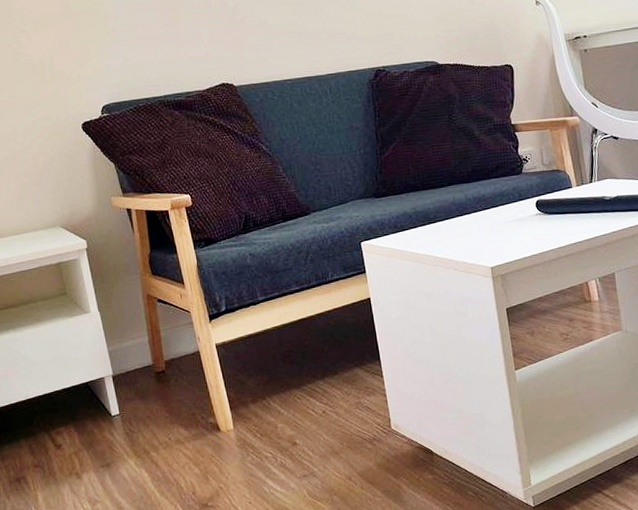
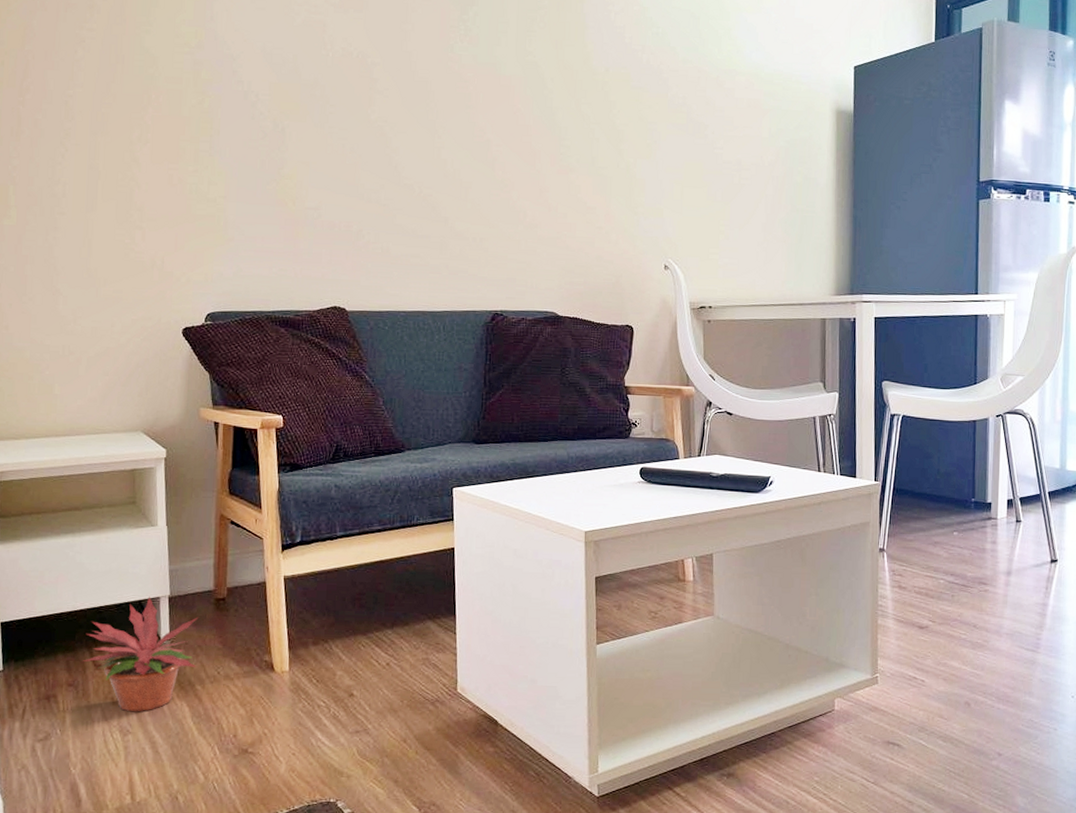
potted plant: none [42,377,150,484] -> present [83,595,199,712]

